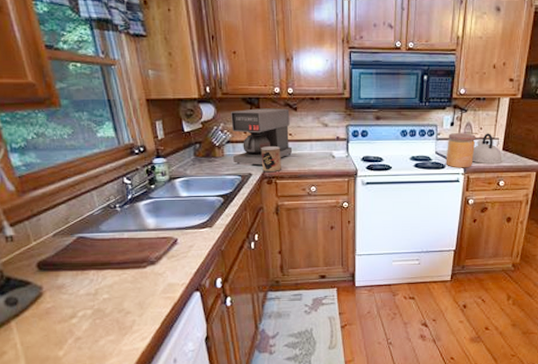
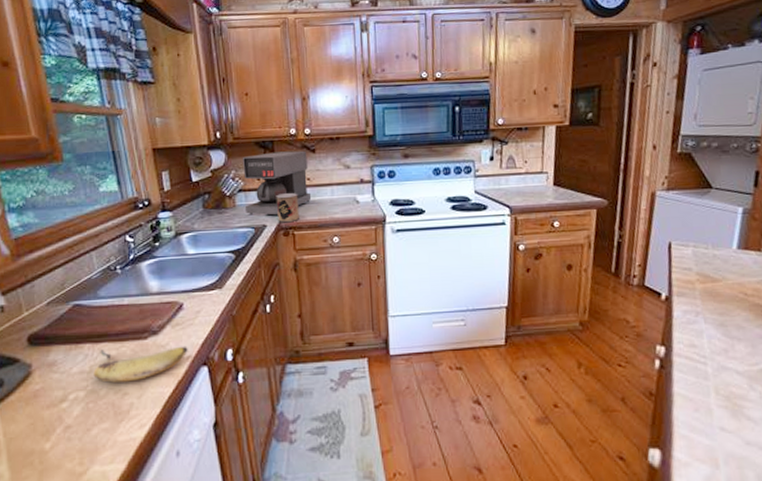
fruit: none [99,274,182,303] -> present [93,346,188,383]
jar: present [446,133,476,168] -> none [487,168,521,209]
kettle: present [472,133,502,165] -> none [518,166,555,203]

